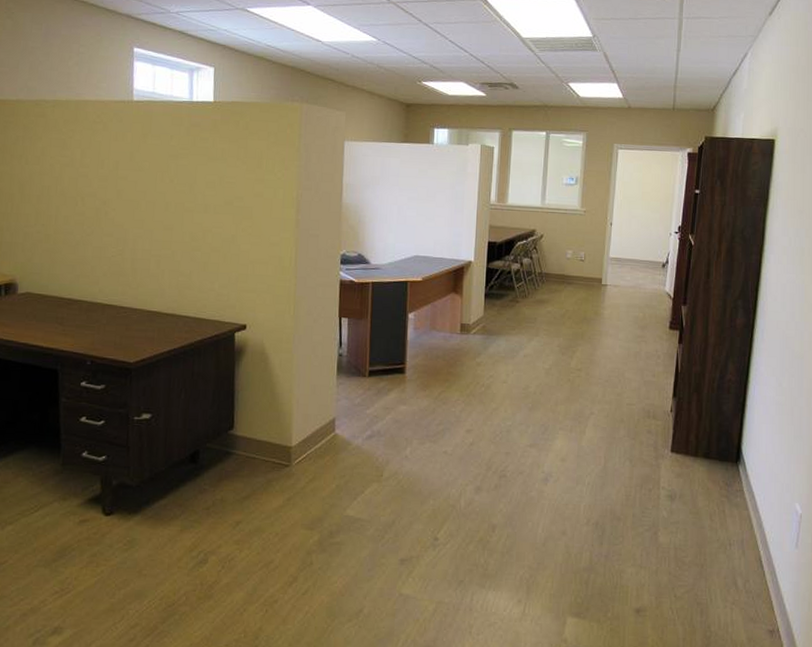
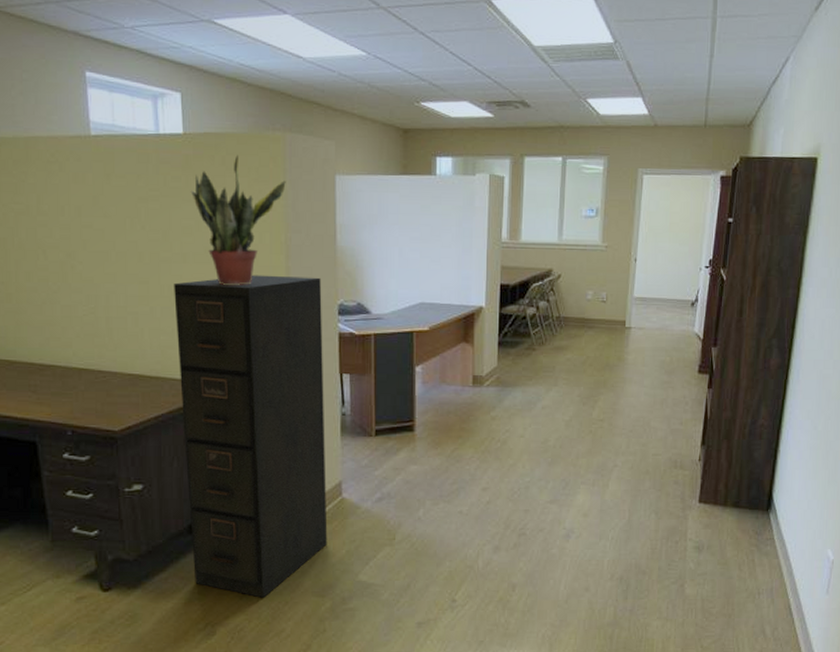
filing cabinet: none [192,225,327,528] -> present [174,275,328,598]
potted plant: none [215,121,301,235] -> present [190,154,286,285]

